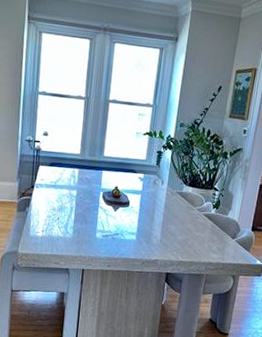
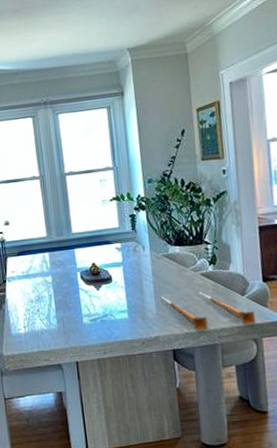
candlestick: none [168,227,238,264] -> present [162,292,255,331]

